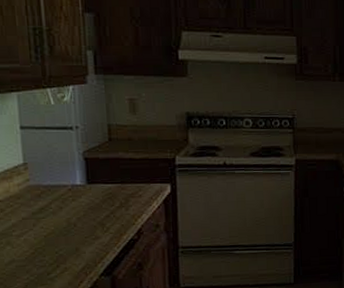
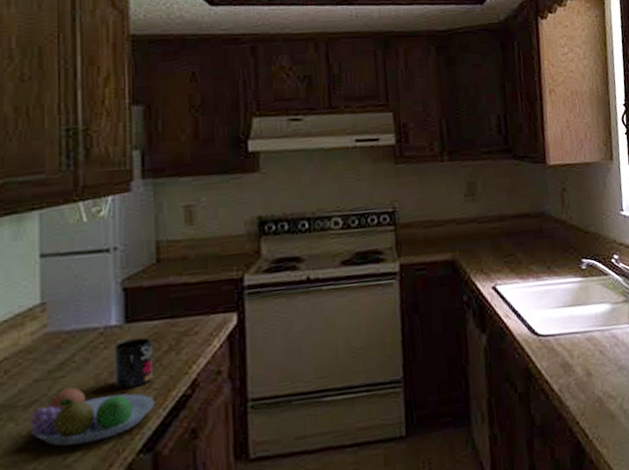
fruit bowl: none [21,225,111,266] -> present [29,386,155,447]
mug: none [79,195,109,231] -> present [114,337,153,389]

